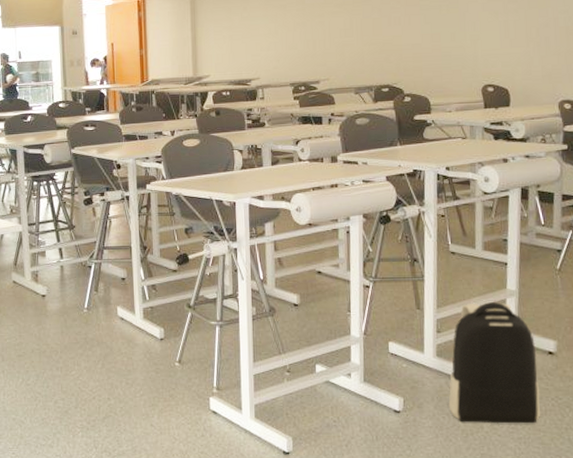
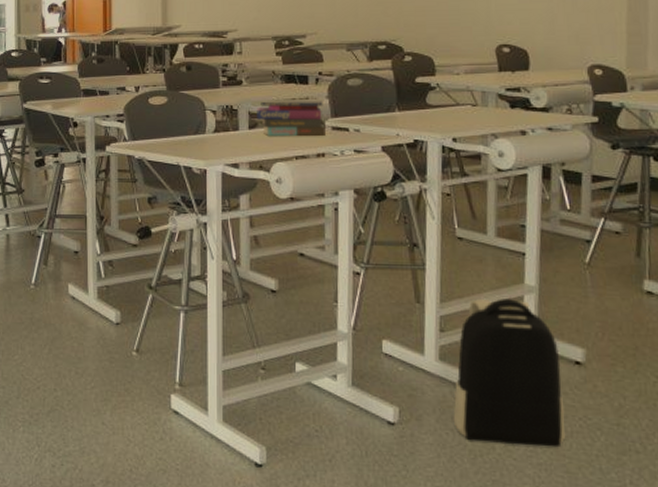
books: none [278,137,339,172] -> present [256,98,327,137]

